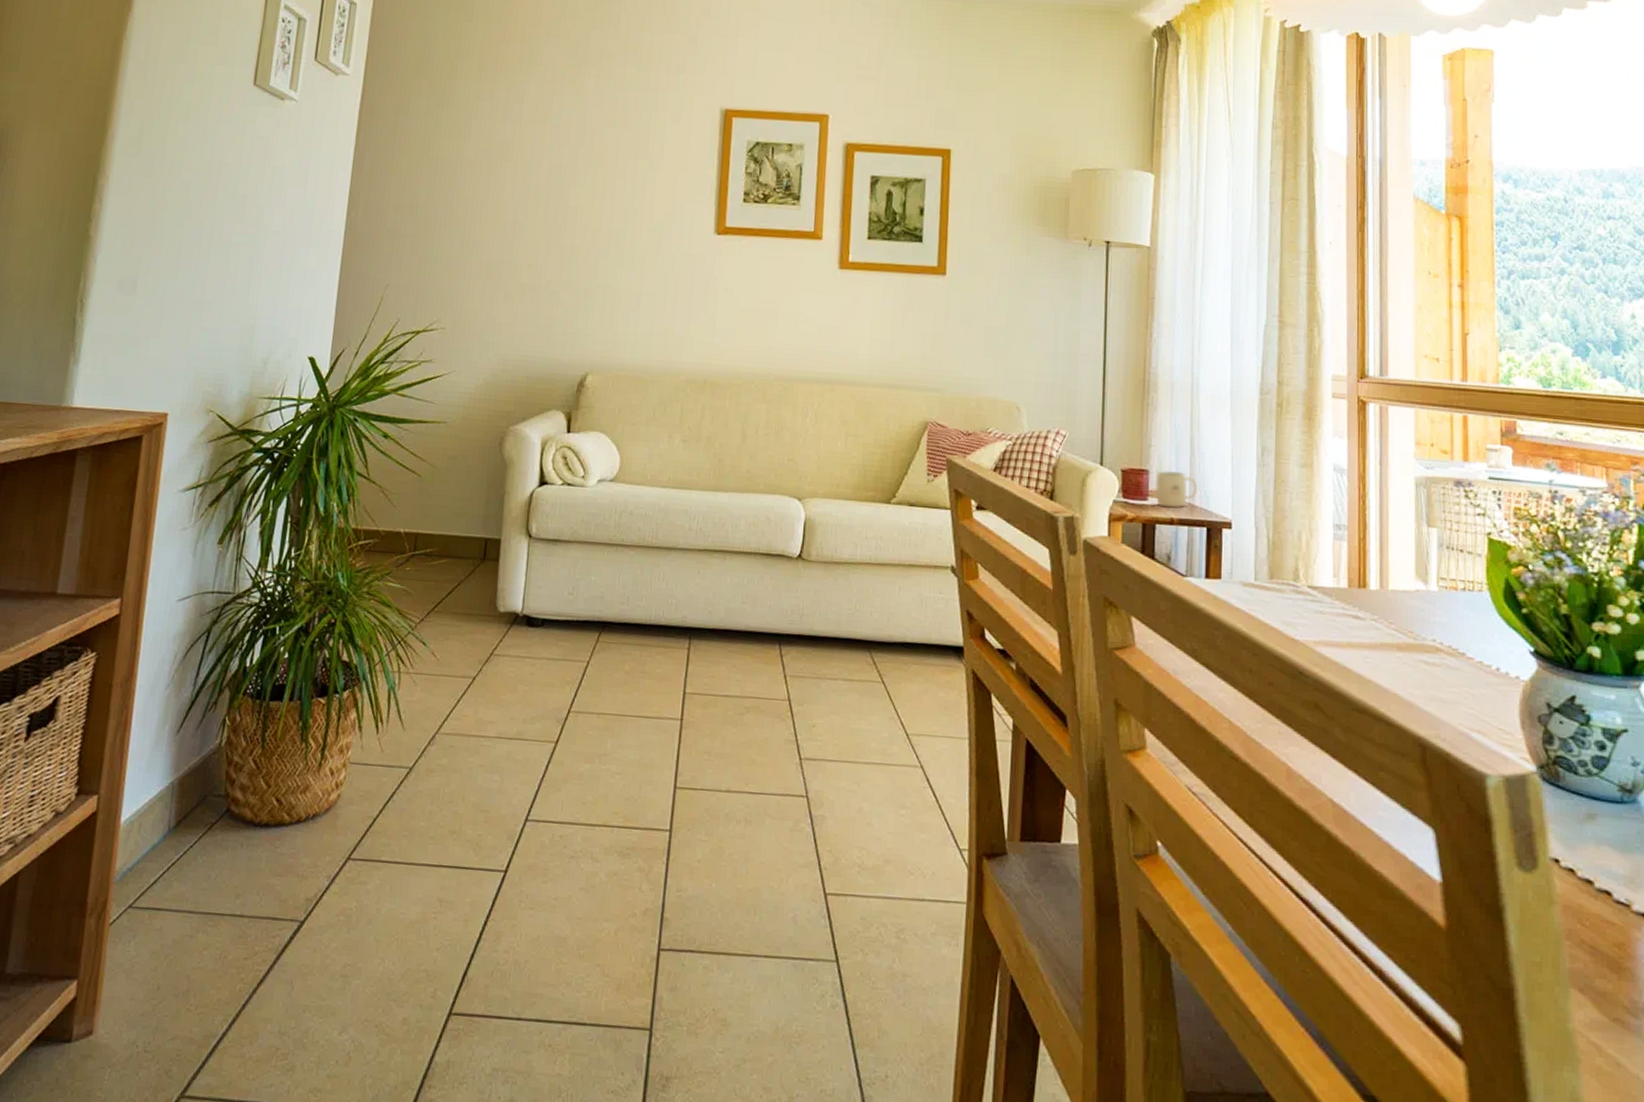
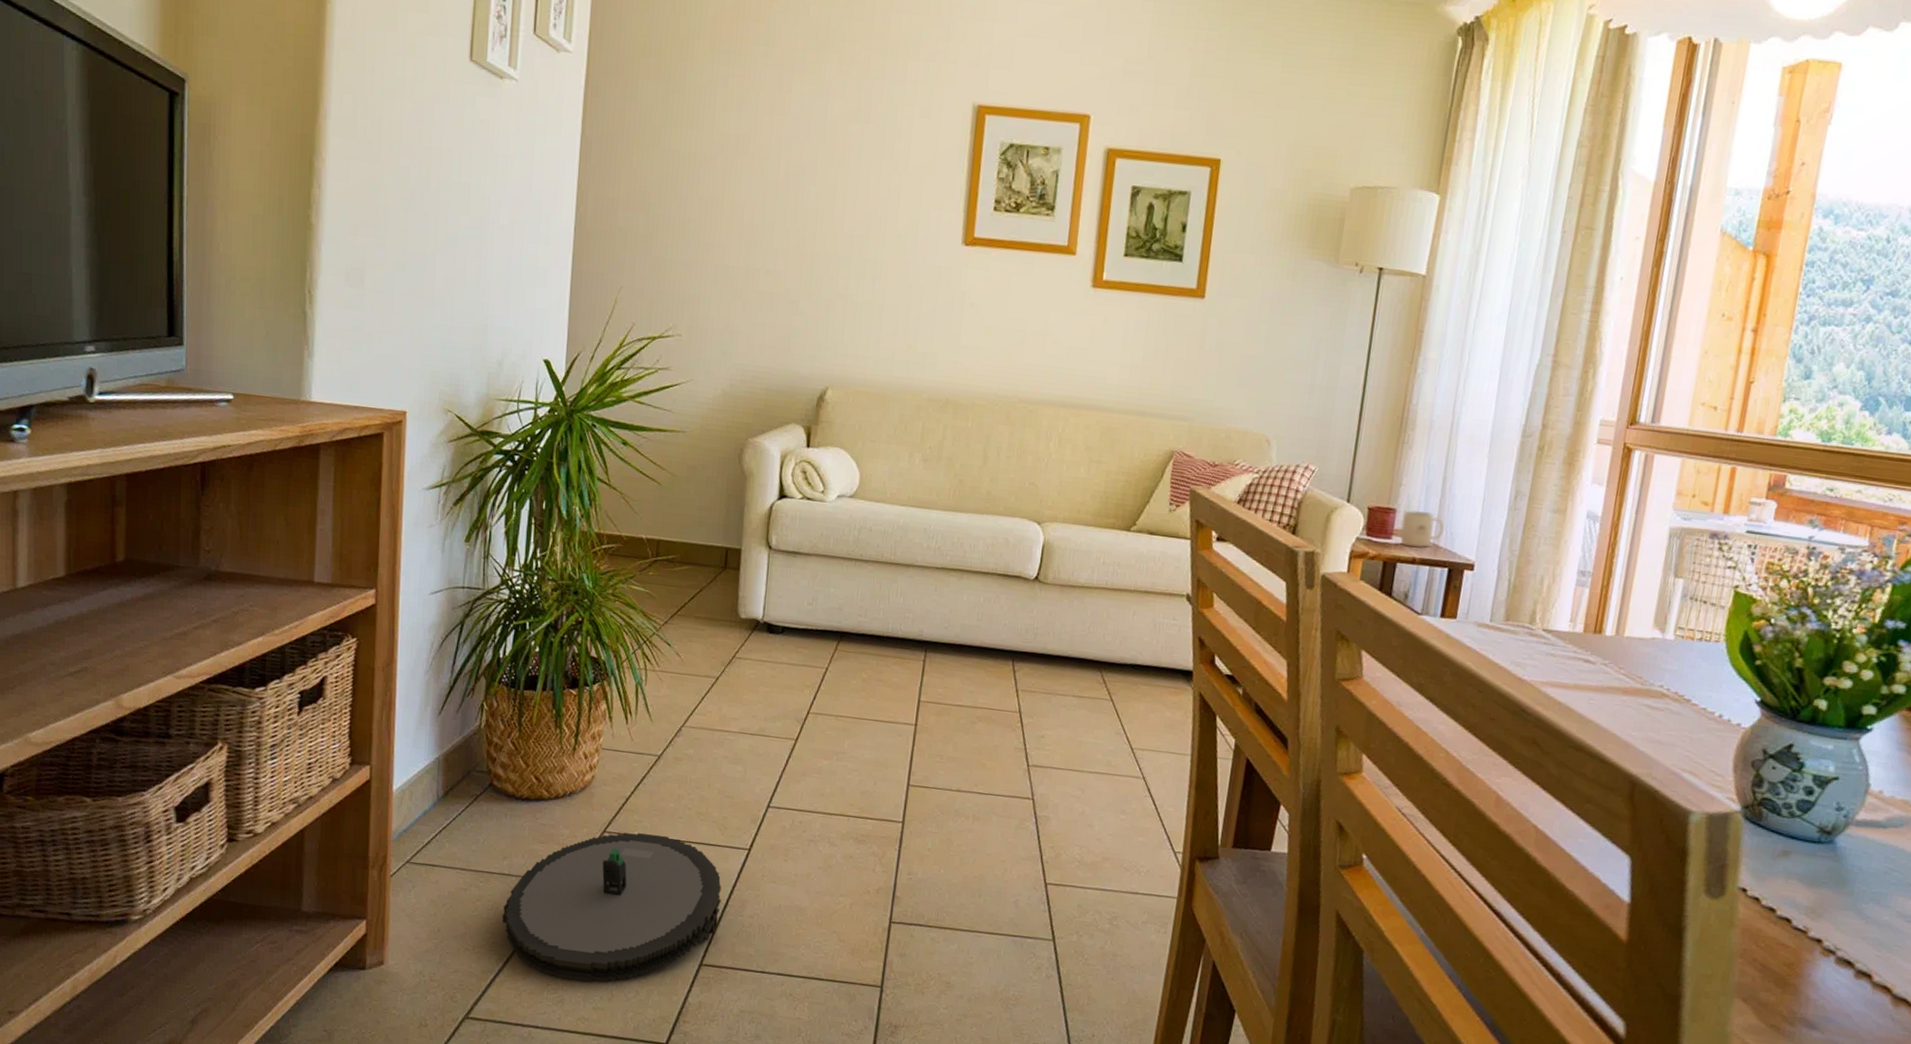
robot vacuum: none [230,858,475,1043] -> present [502,832,721,982]

